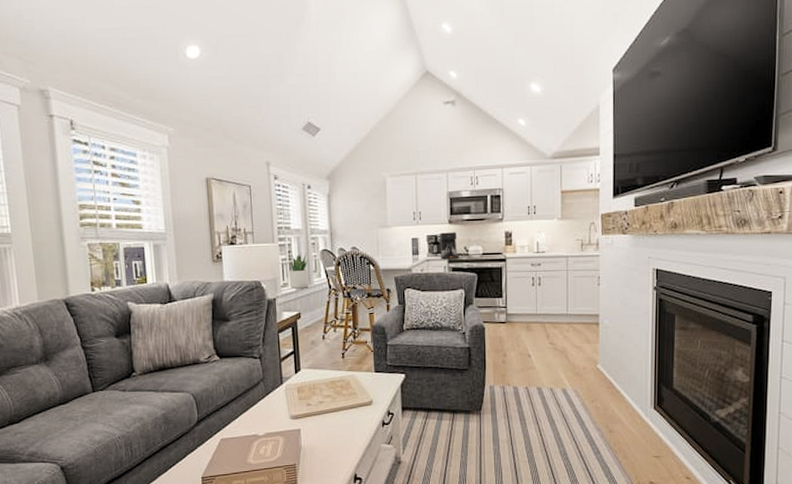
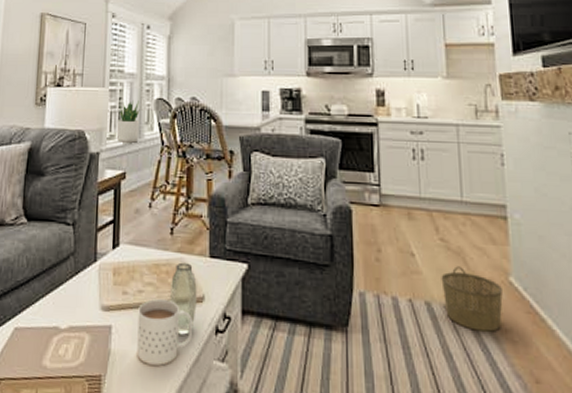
mug: none [321,405,365,453] -> present [137,298,193,366]
vase: none [344,378,367,429] -> present [169,262,197,335]
coffee maker: present [439,232,459,260] -> none [295,86,319,120]
basket: none [549,361,592,403] -> present [441,266,503,332]

